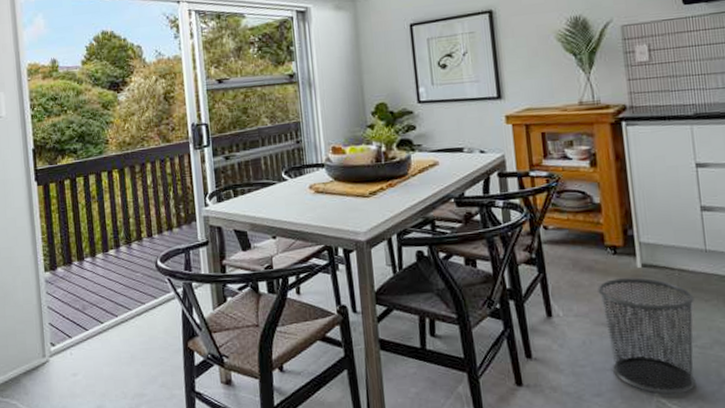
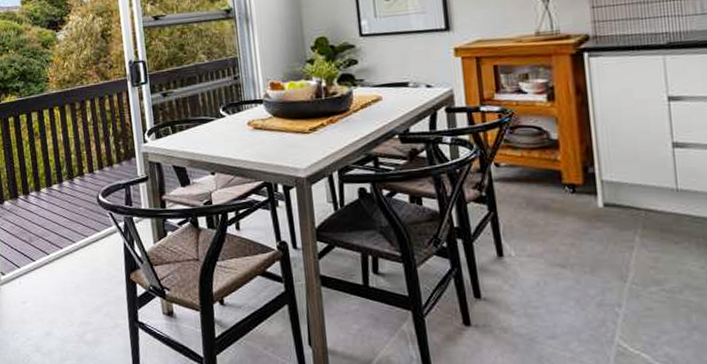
waste bin: present [597,278,696,395] -> none [554,217,663,339]

